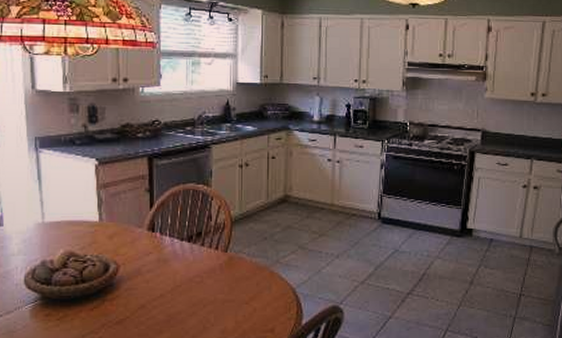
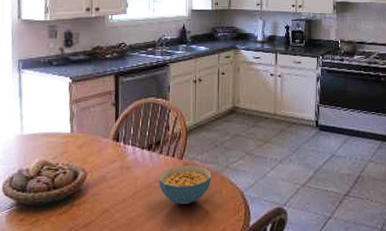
cereal bowl: none [201,259,260,301] -> present [159,165,212,205]

